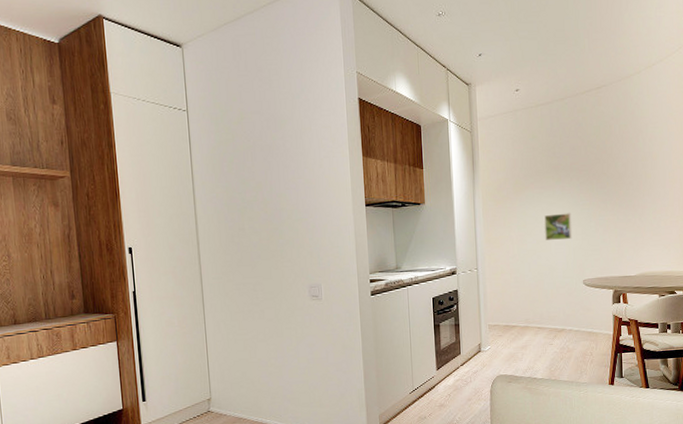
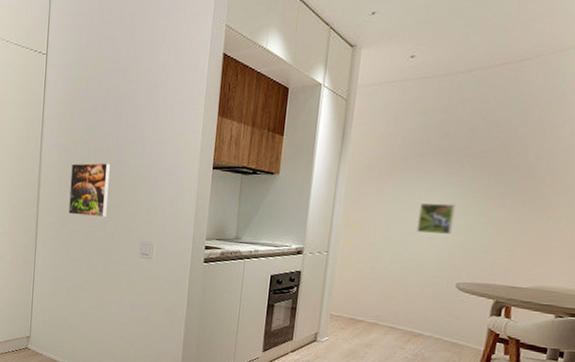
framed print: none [228,212,272,267] -> present [68,162,111,218]

